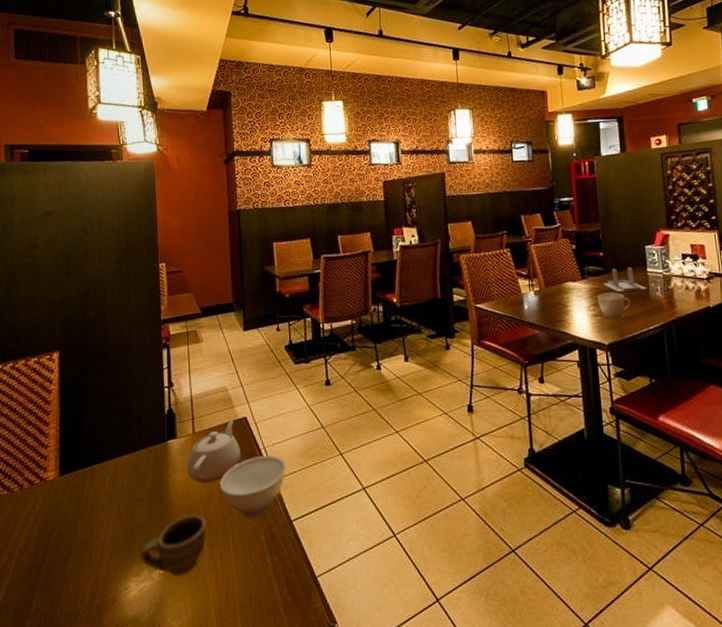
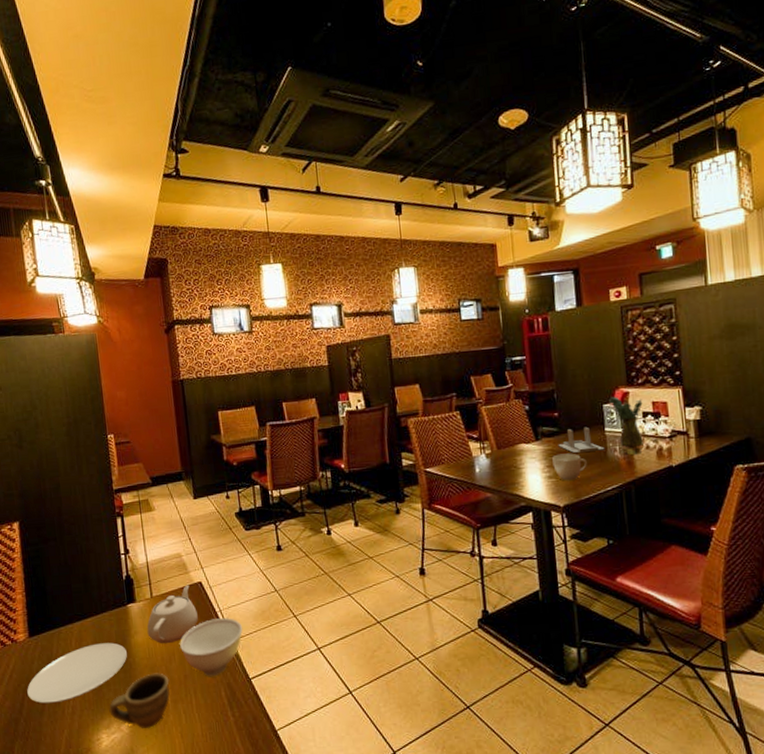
plate: none [53,481,163,550] -> present [27,642,127,705]
vase: none [650,237,684,295] -> present [609,395,645,455]

